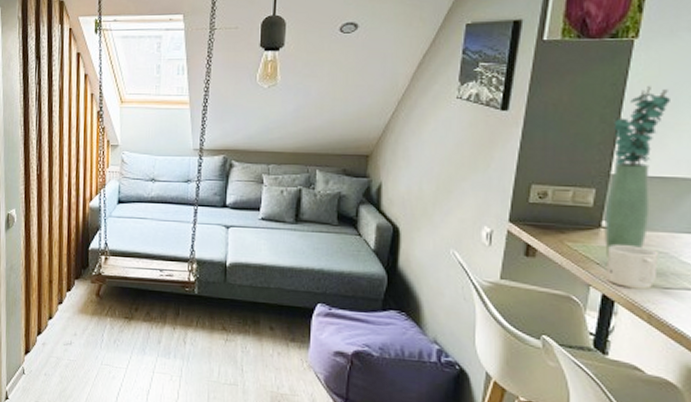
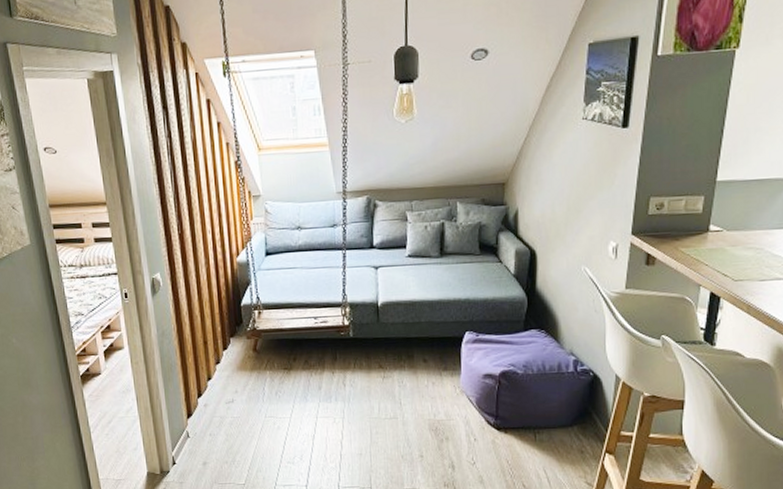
vase: present [605,86,670,257] -> none [712,94,766,258]
mug: present [606,245,660,290] -> none [714,245,756,284]

